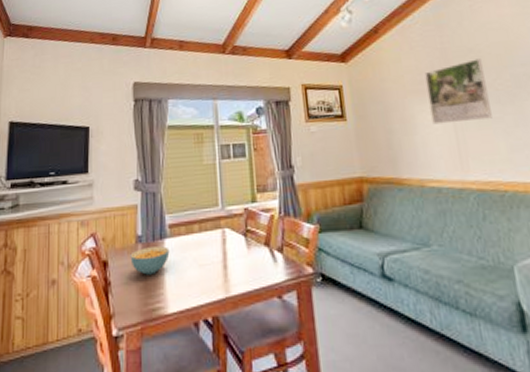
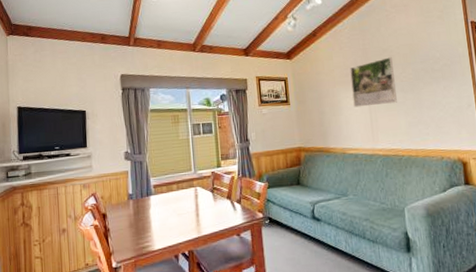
cereal bowl: present [130,246,170,275] -> none [124,201,155,223]

